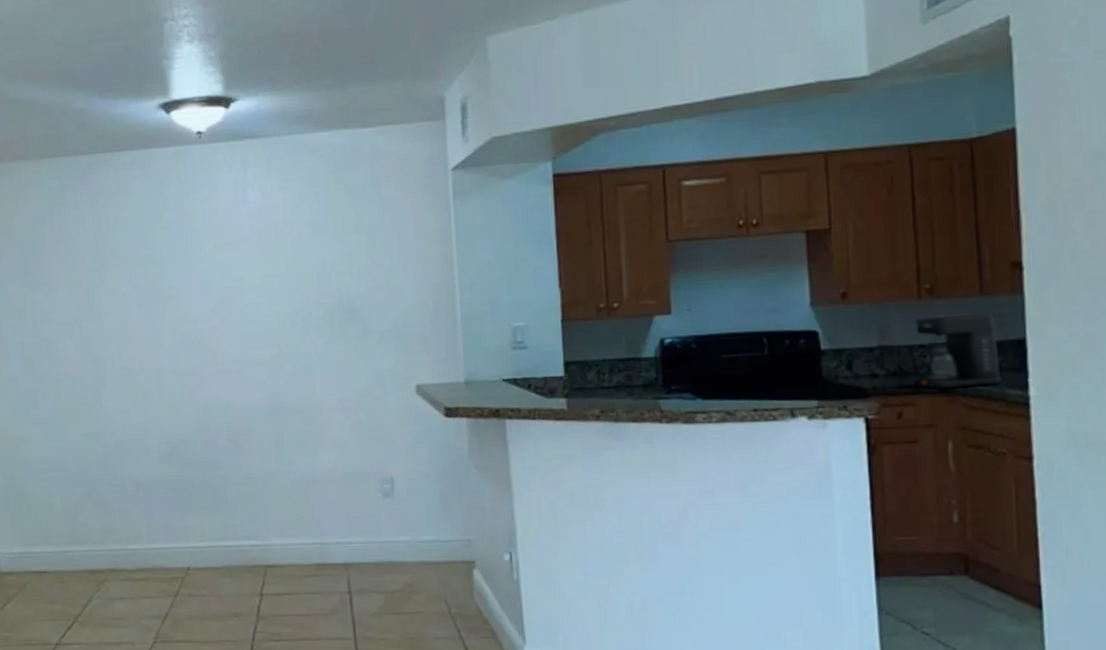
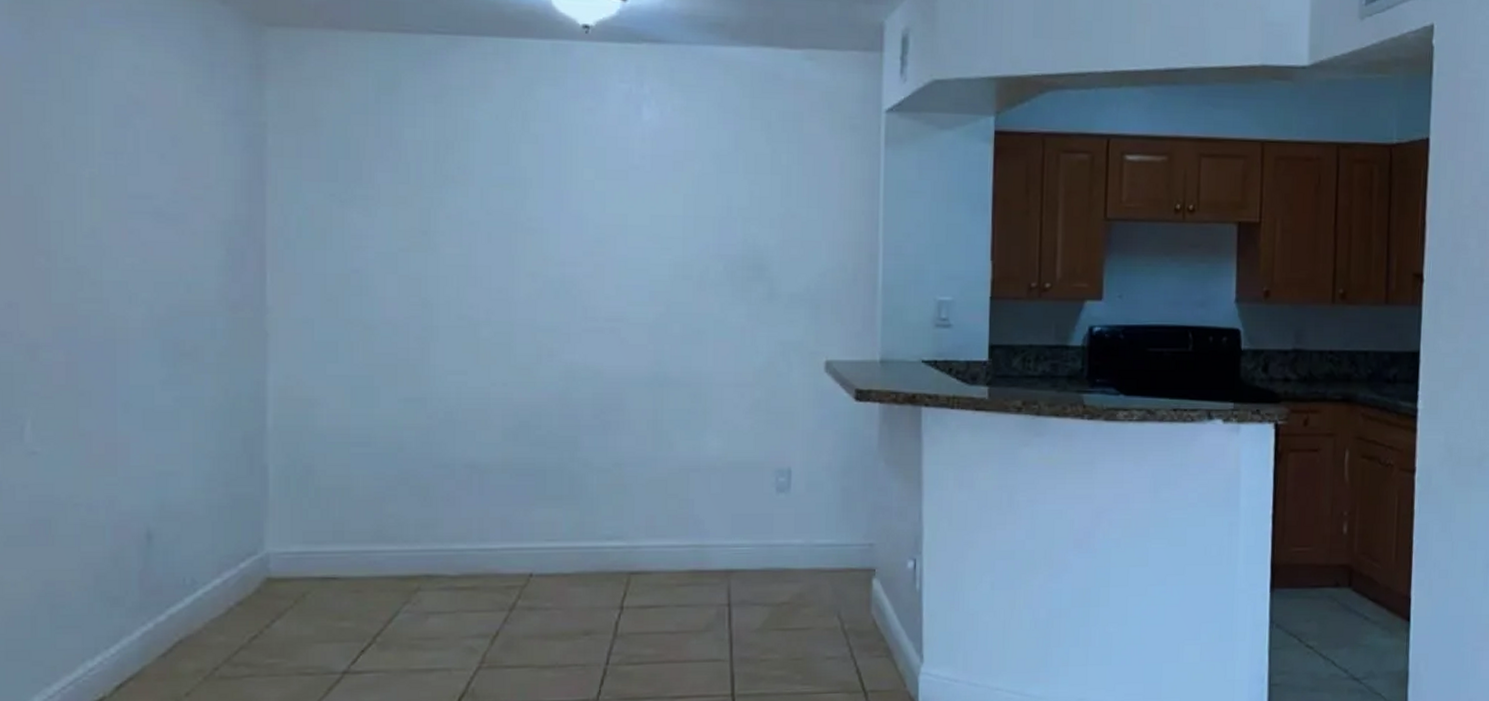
coffee maker: present [911,312,1001,389] -> none [1319,320,1396,398]

